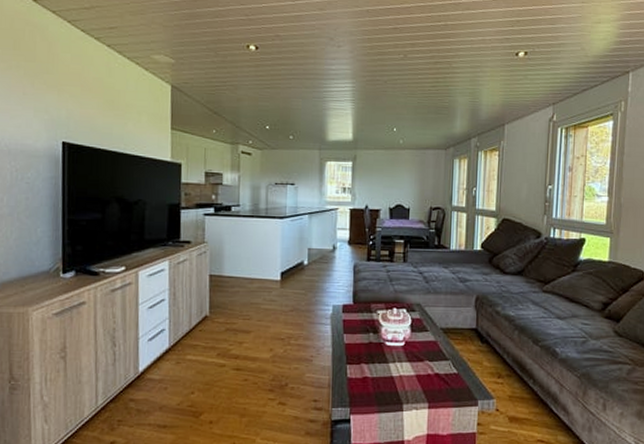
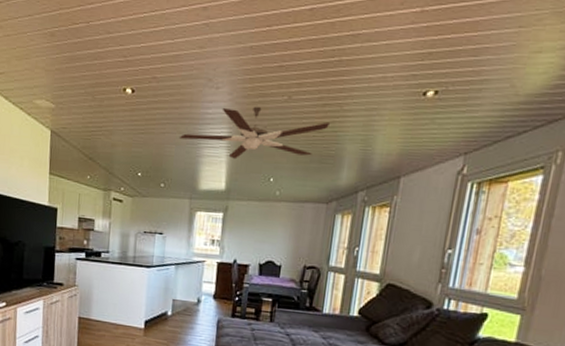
ceiling fan: none [305,63,443,112] -> present [179,106,331,160]

